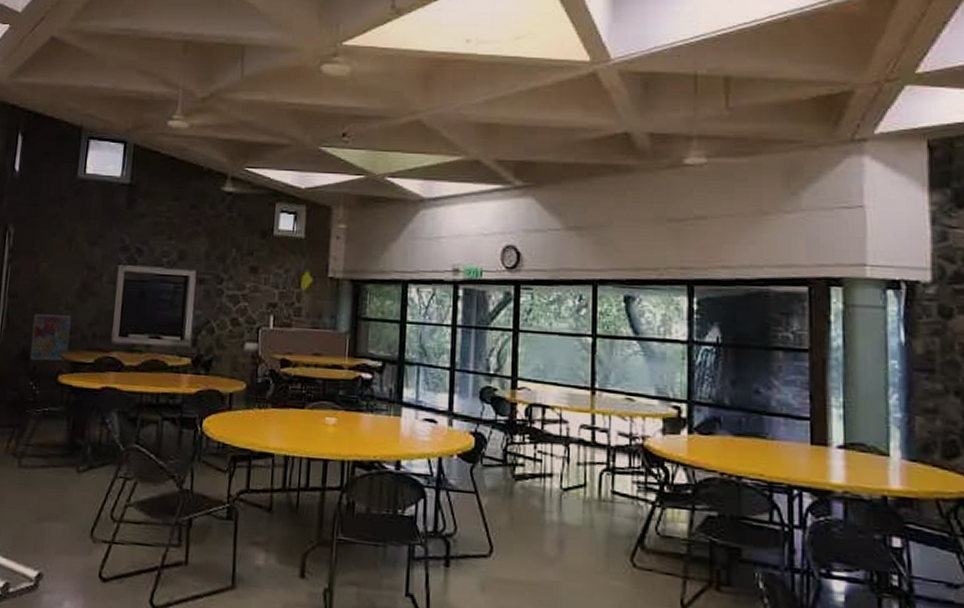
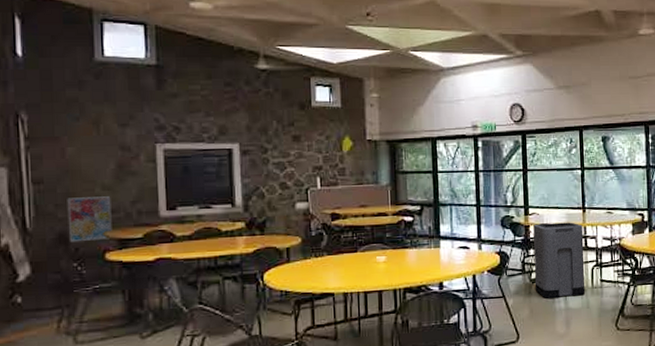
trash can: none [518,402,591,509] -> present [533,222,586,299]

